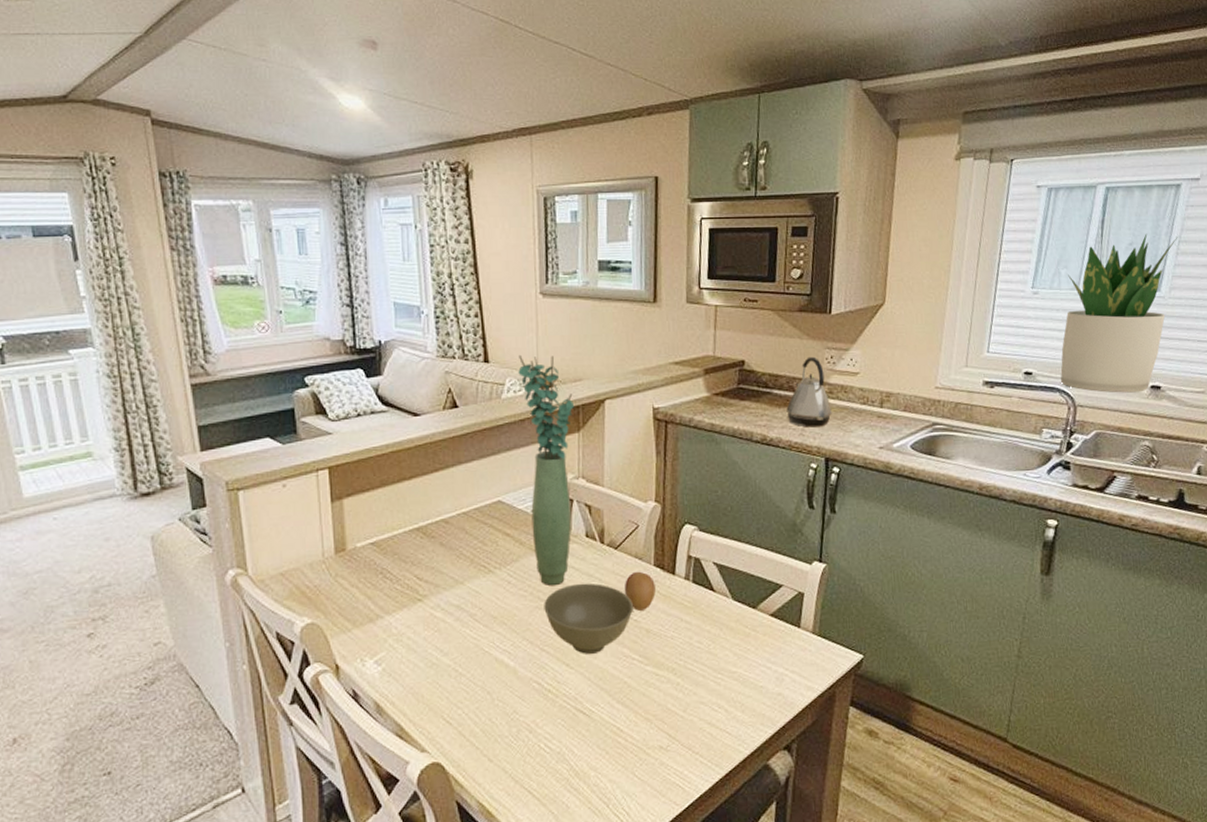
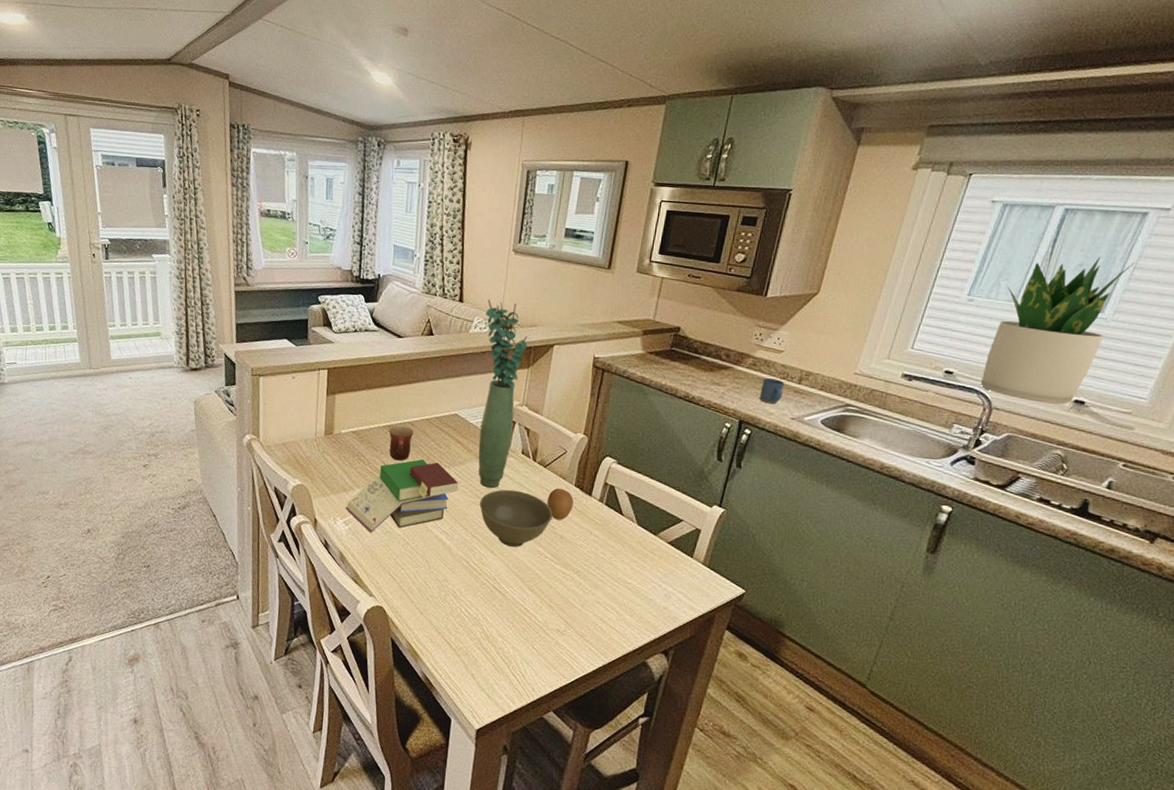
book: none [375,564,515,669] -> present [345,459,459,533]
mug: none [417,526,450,571] -> present [388,426,414,461]
kettle: present [786,356,832,428] -> none [710,331,753,393]
mug: none [842,405,867,435] -> present [759,378,785,405]

